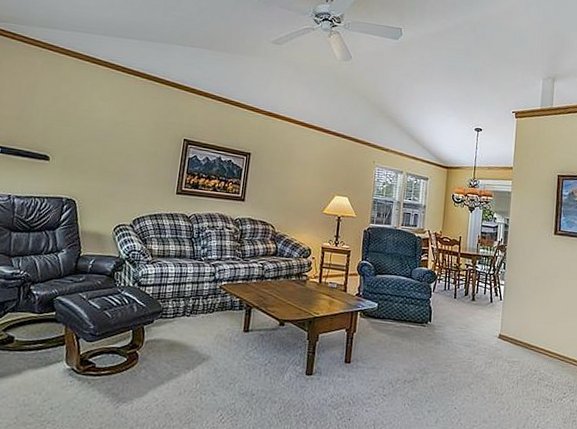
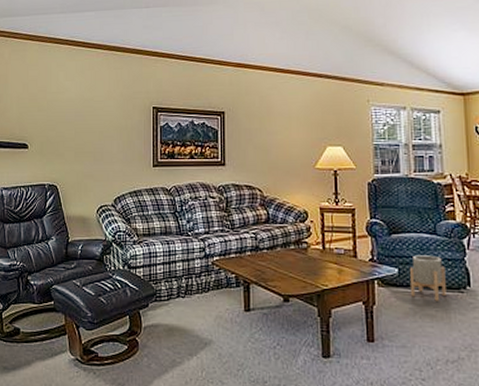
planter: none [385,293,414,332] -> present [410,255,446,301]

